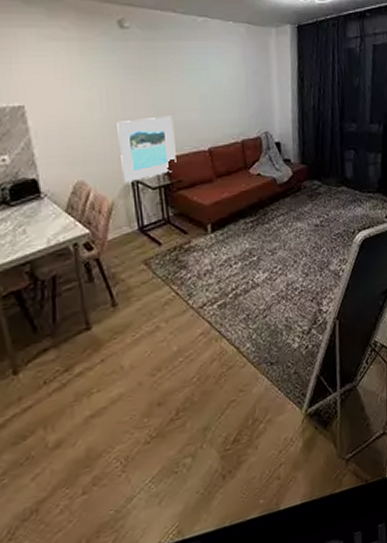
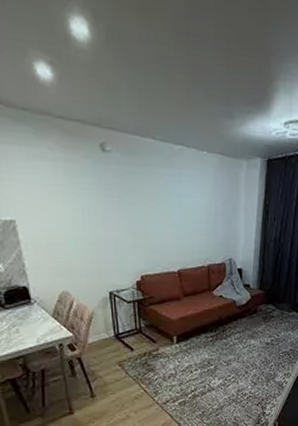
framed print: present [117,115,176,183] -> none [97,238,149,295]

